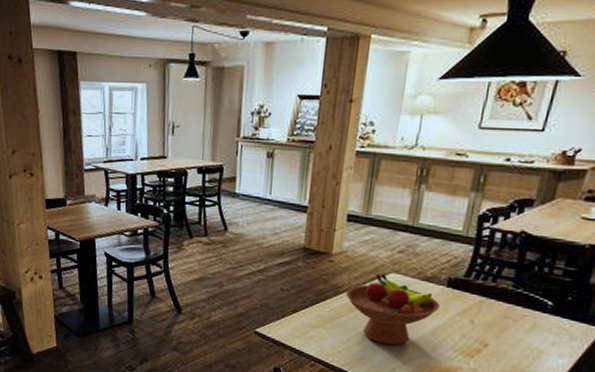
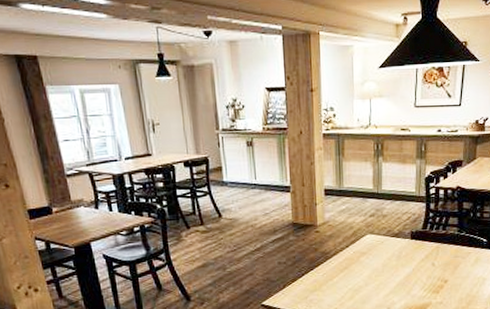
fruit bowl: present [346,273,440,345] -> none [334,235,408,296]

